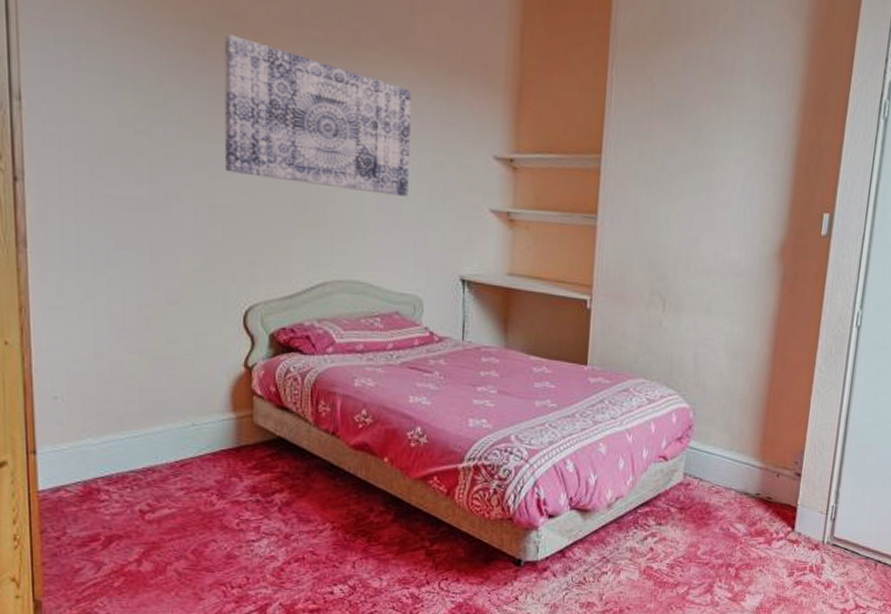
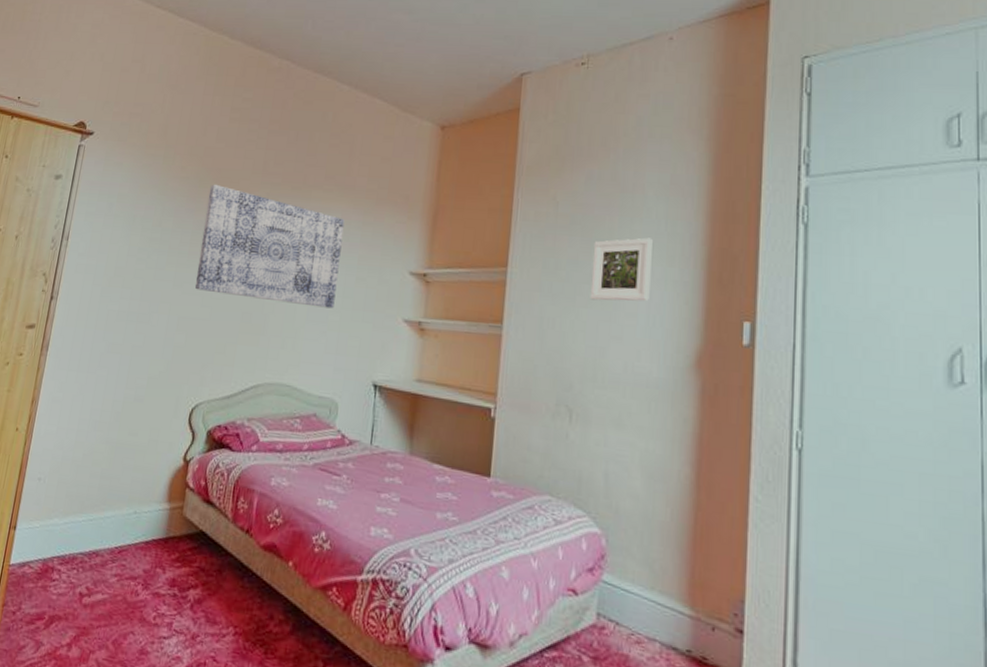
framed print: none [685,126,748,193] -> present [590,237,653,302]

